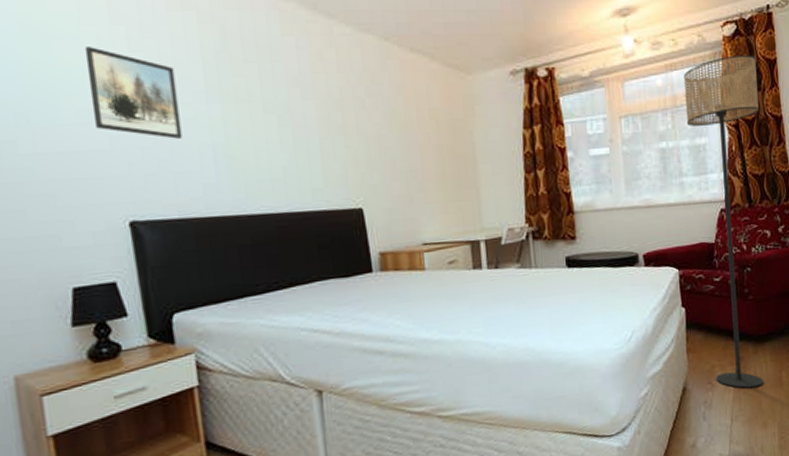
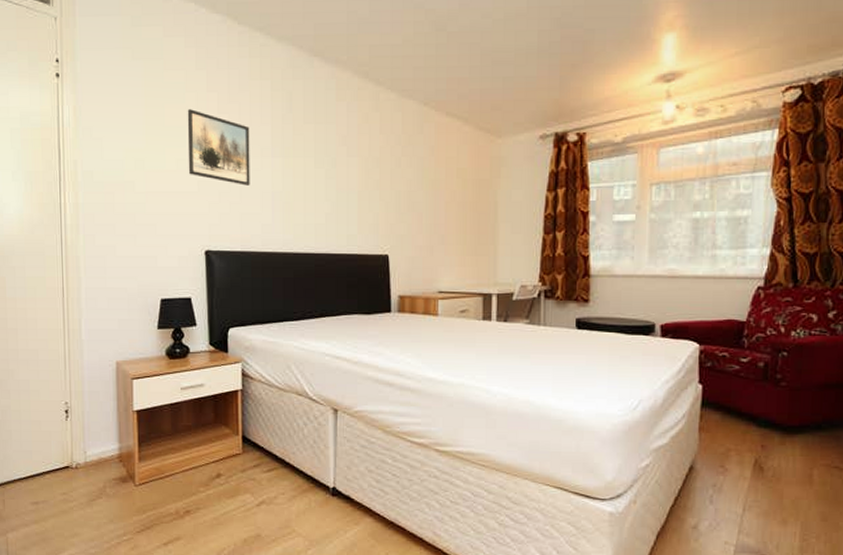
floor lamp: present [683,55,764,389] -> none [727,123,822,480]

